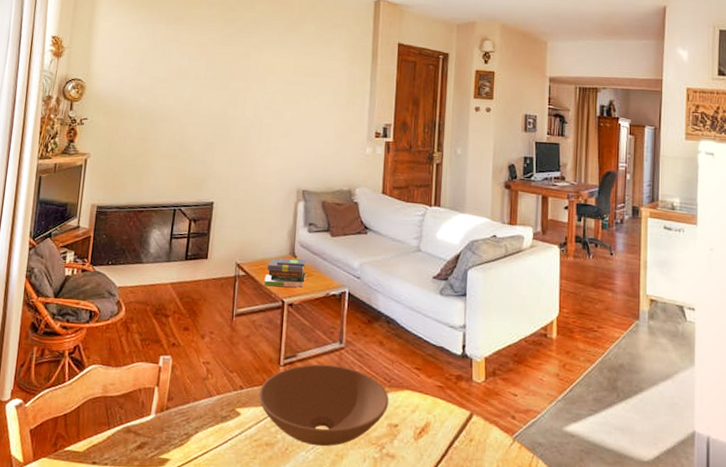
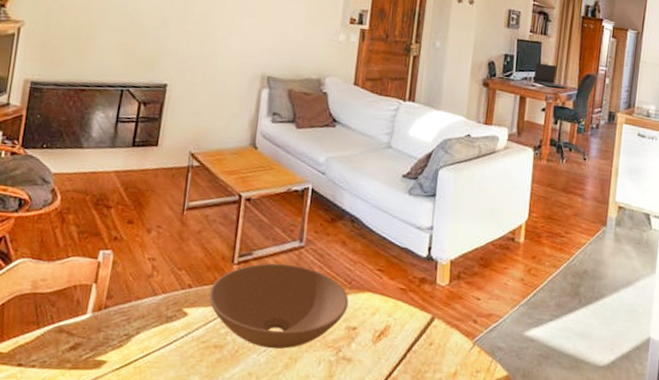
books: present [264,257,307,288] -> none [220,148,268,182]
laptop: none [554,163,588,187] -> present [533,62,567,89]

